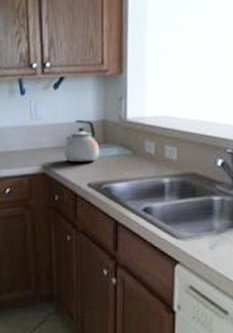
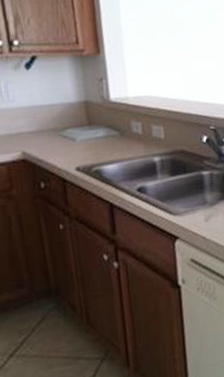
kettle: present [63,119,100,163] -> none [45,100,86,147]

